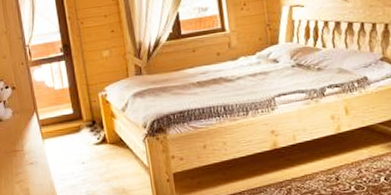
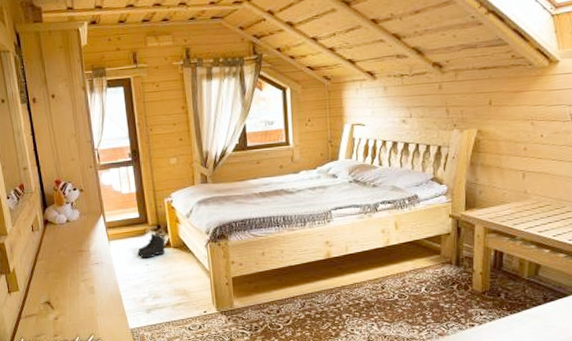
boots: none [72,129,101,157] -> present [137,233,165,259]

